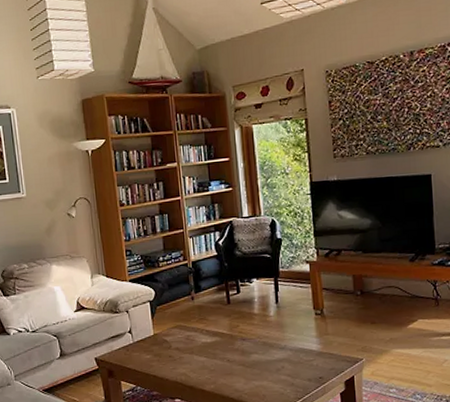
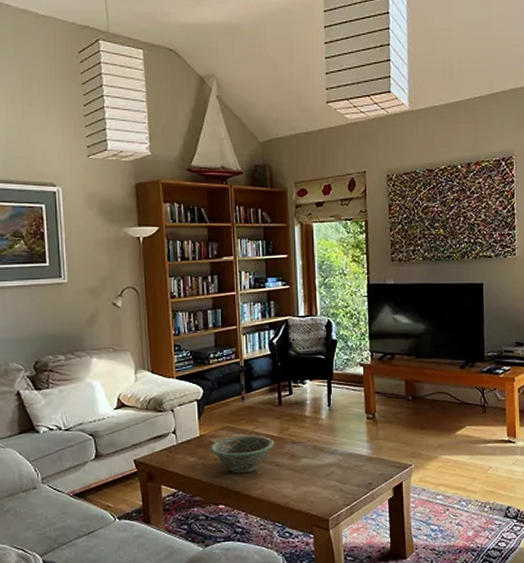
decorative bowl: none [163,332,225,370] -> present [209,435,275,474]

